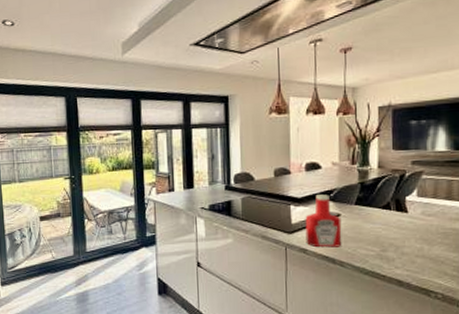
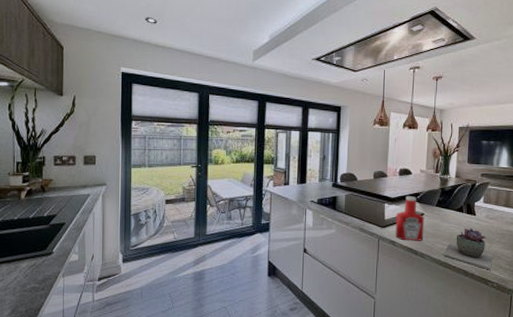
succulent plant: none [368,228,434,278] -> present [443,228,493,270]

